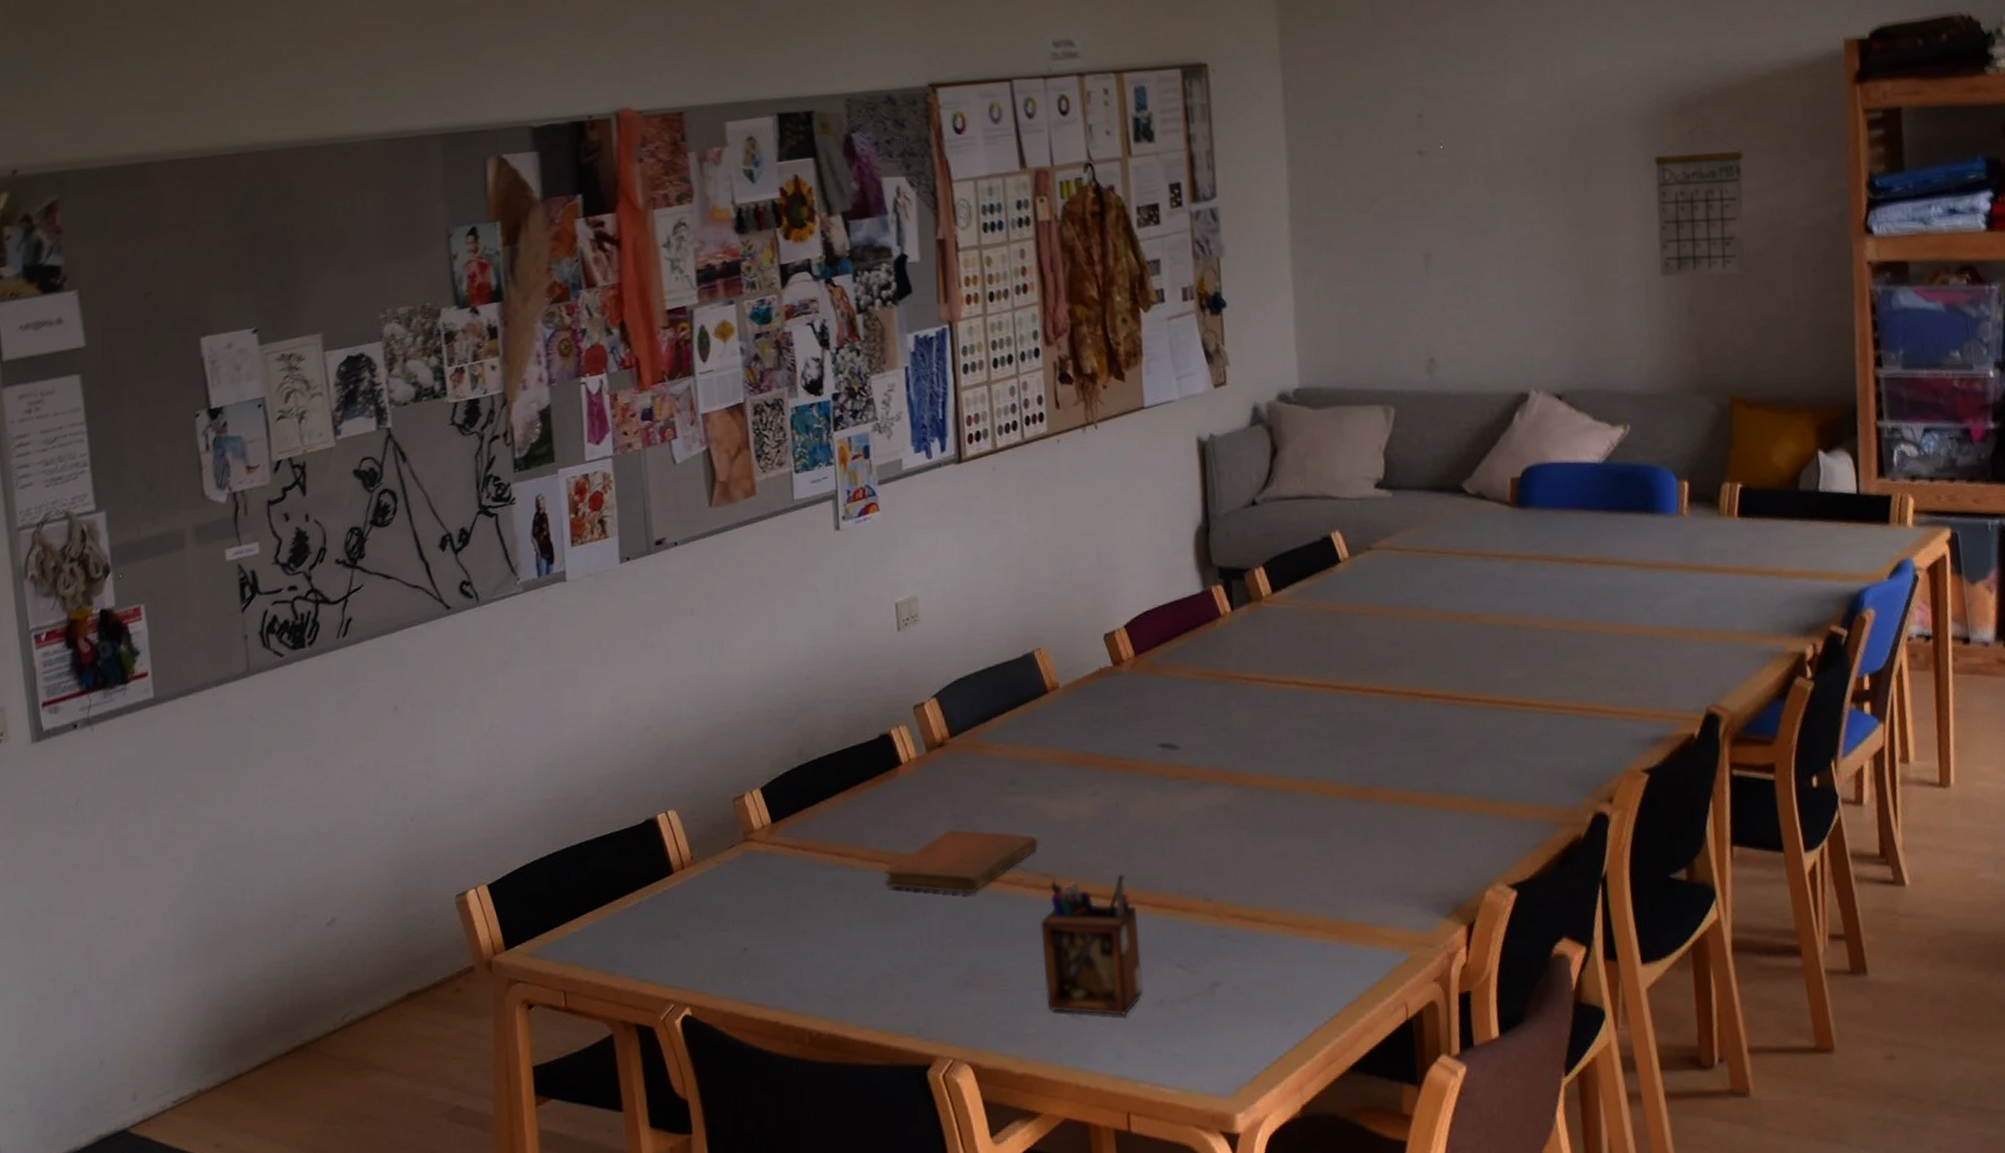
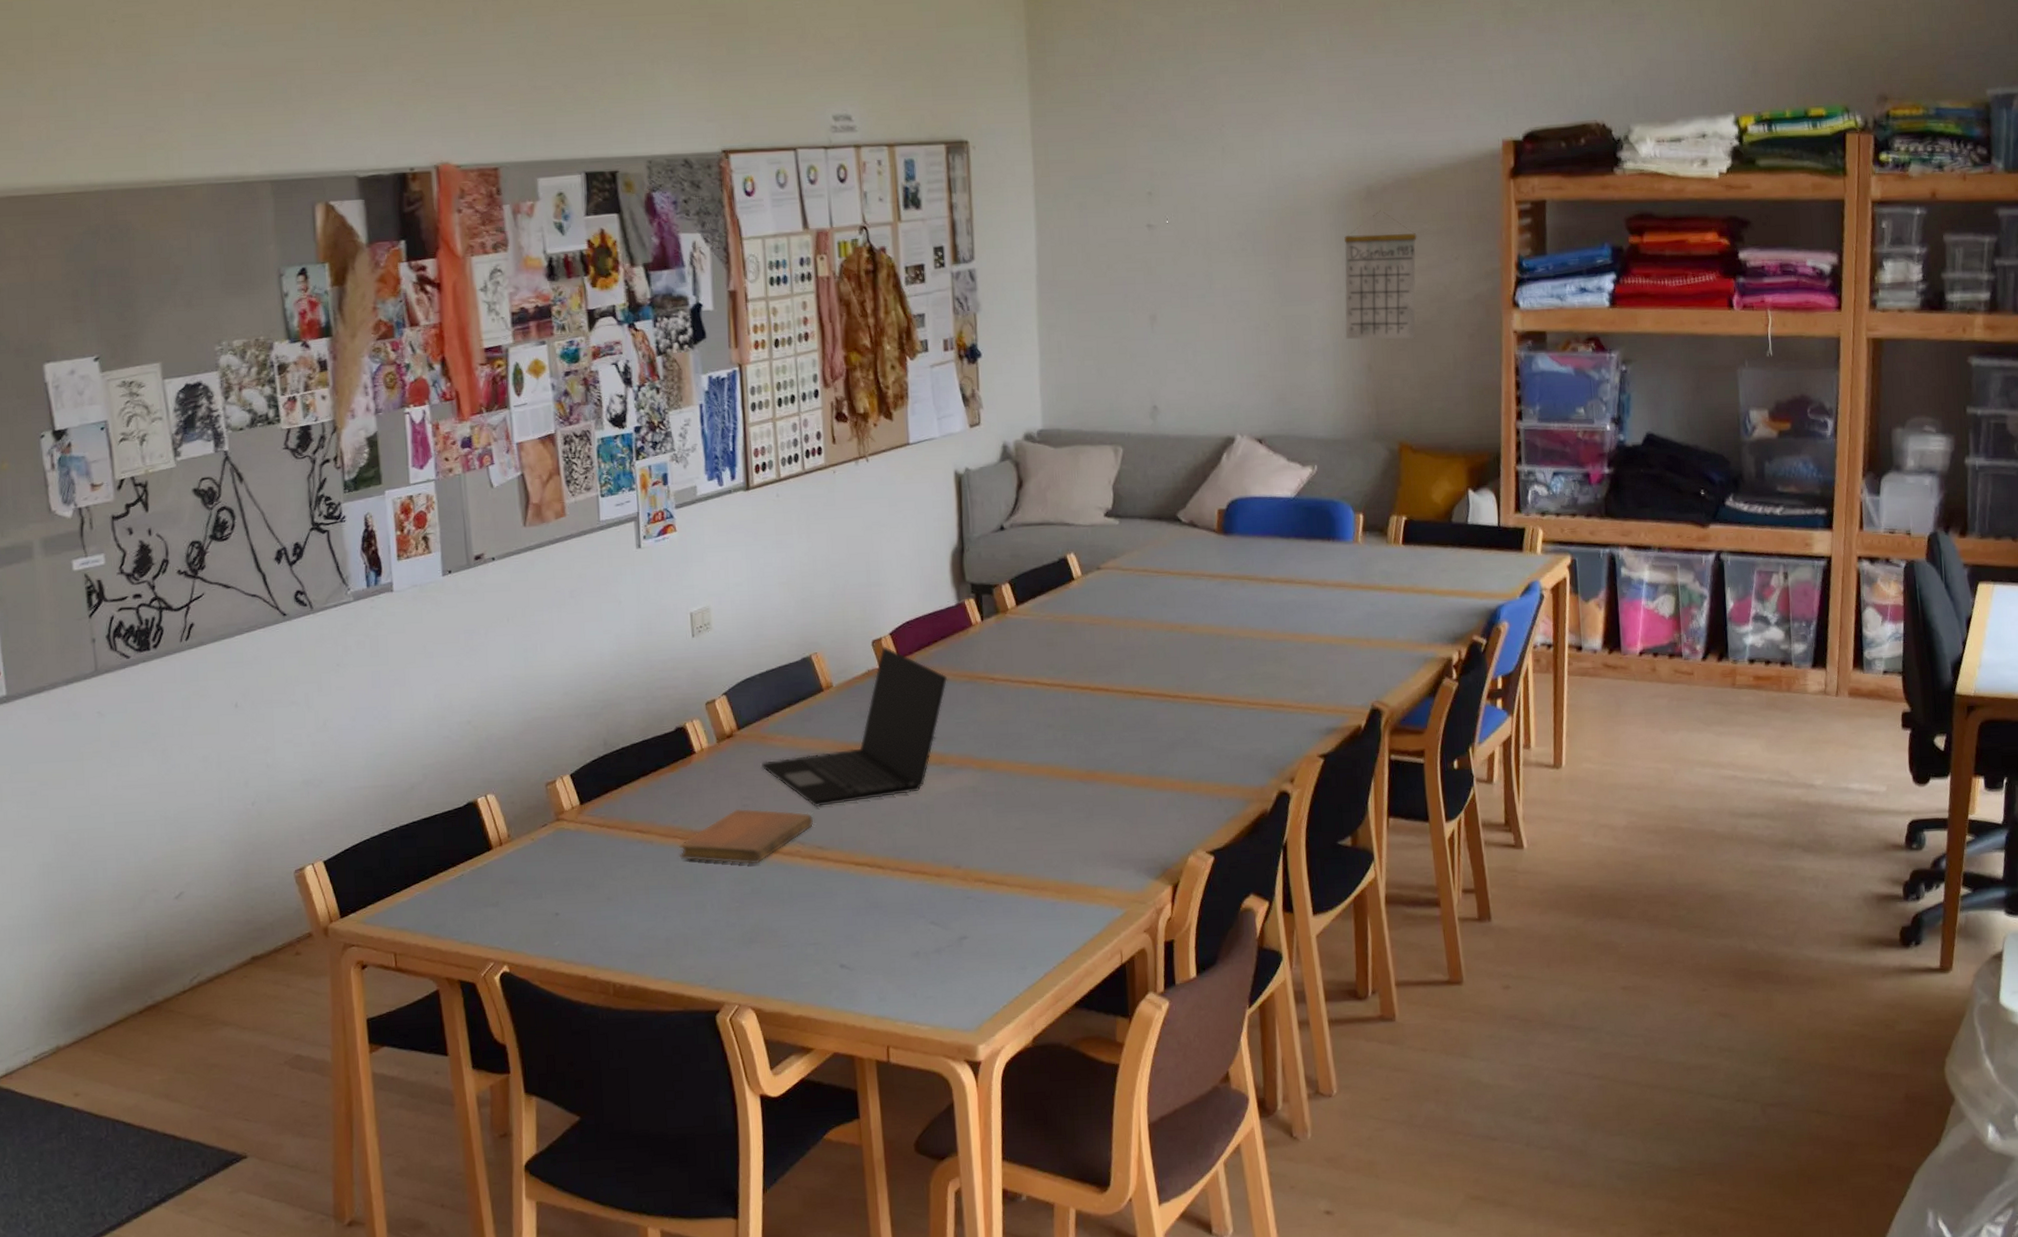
laptop: none [978,640,1193,828] -> present [761,646,948,808]
desk organizer: present [1040,874,1144,1016] -> none [815,845,902,966]

